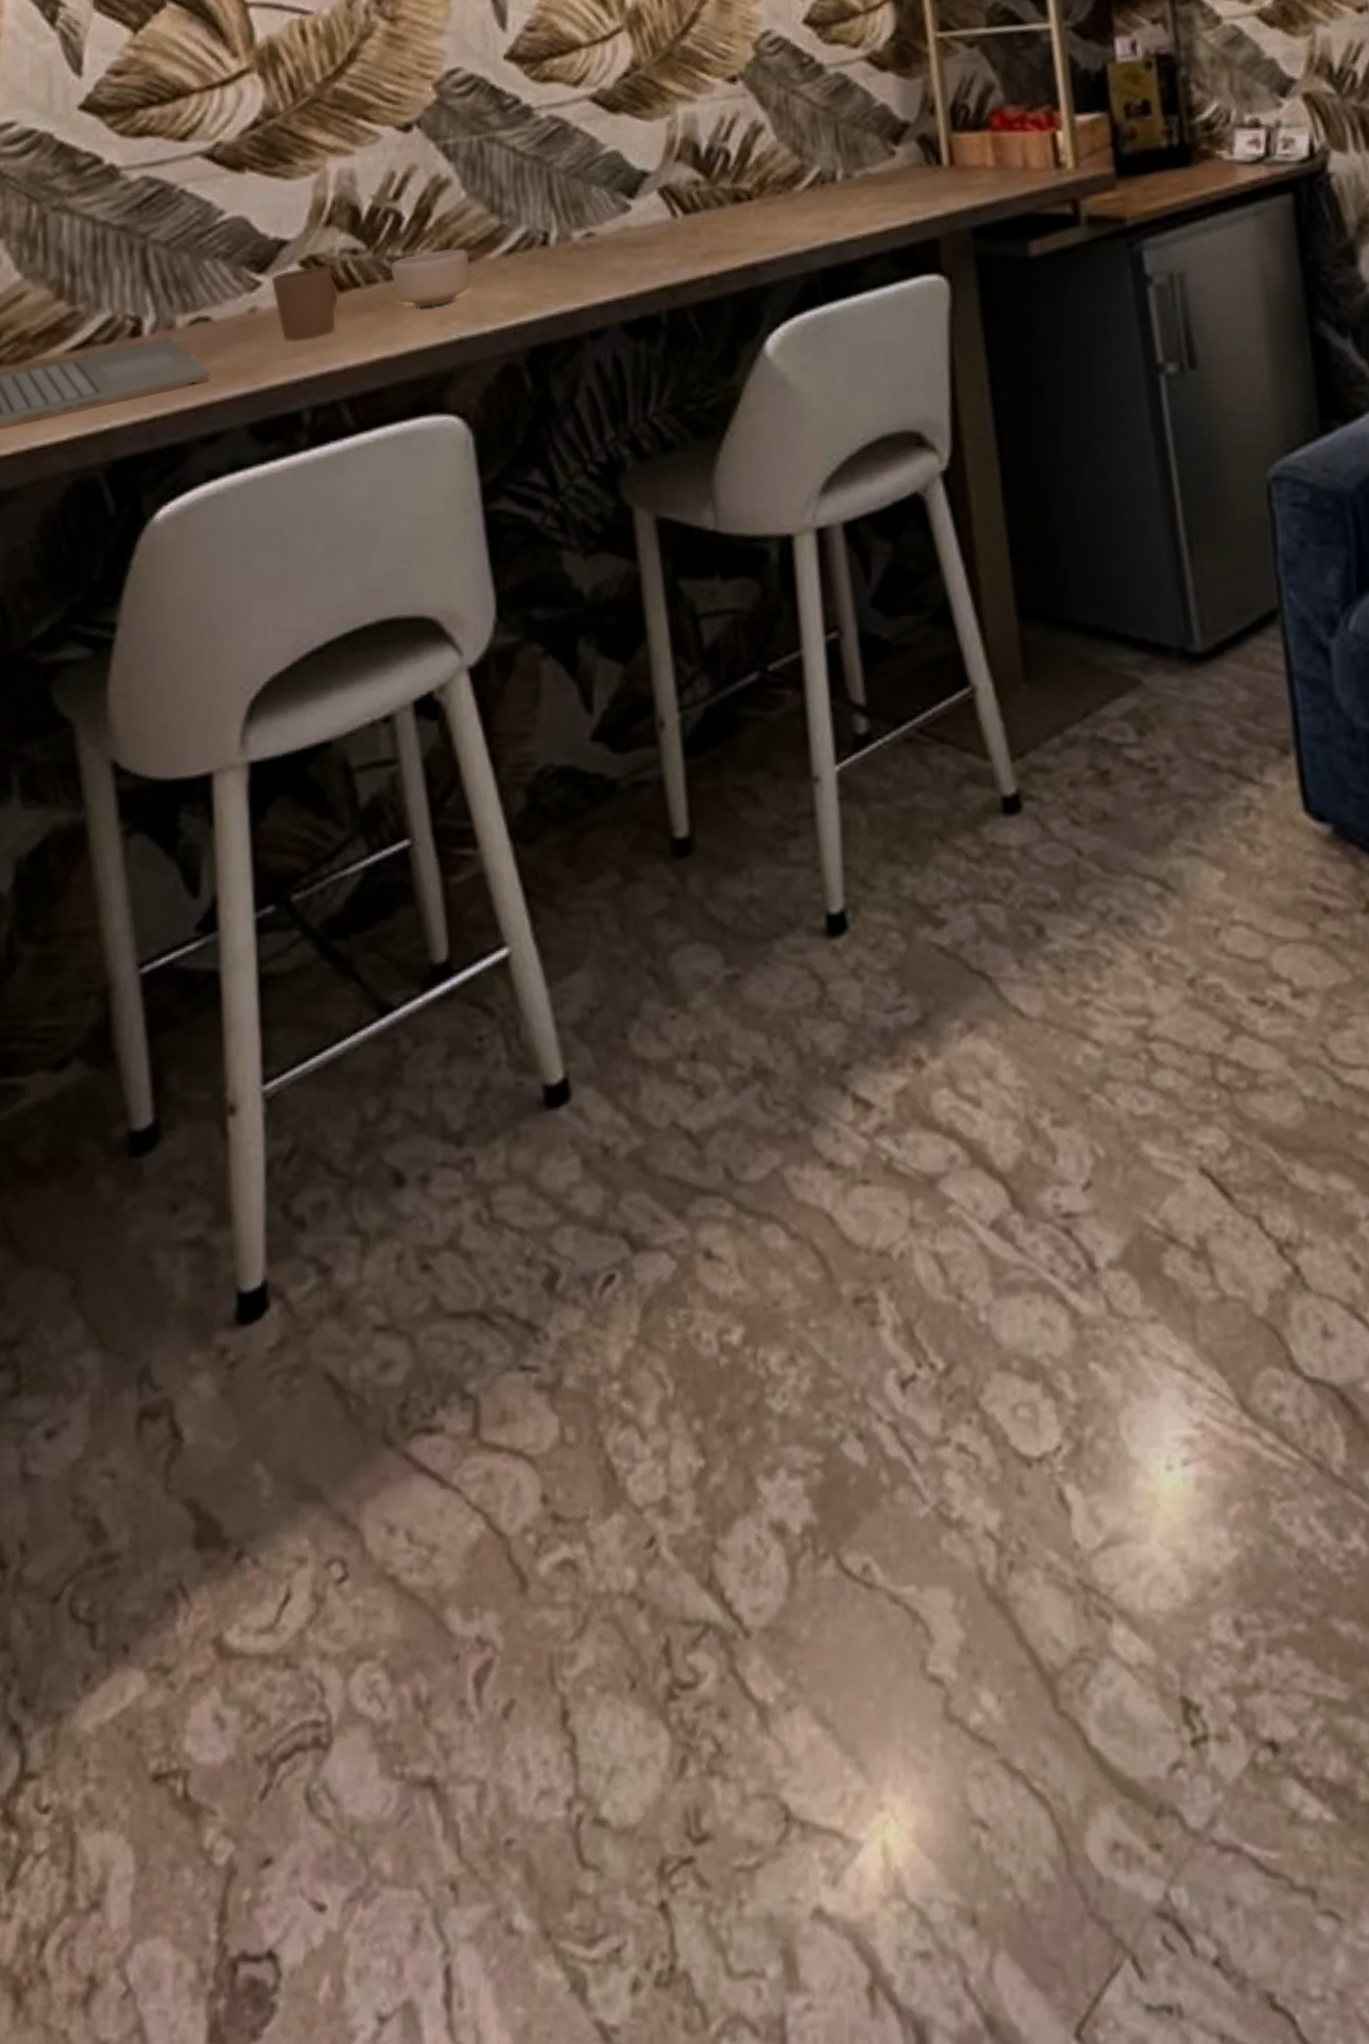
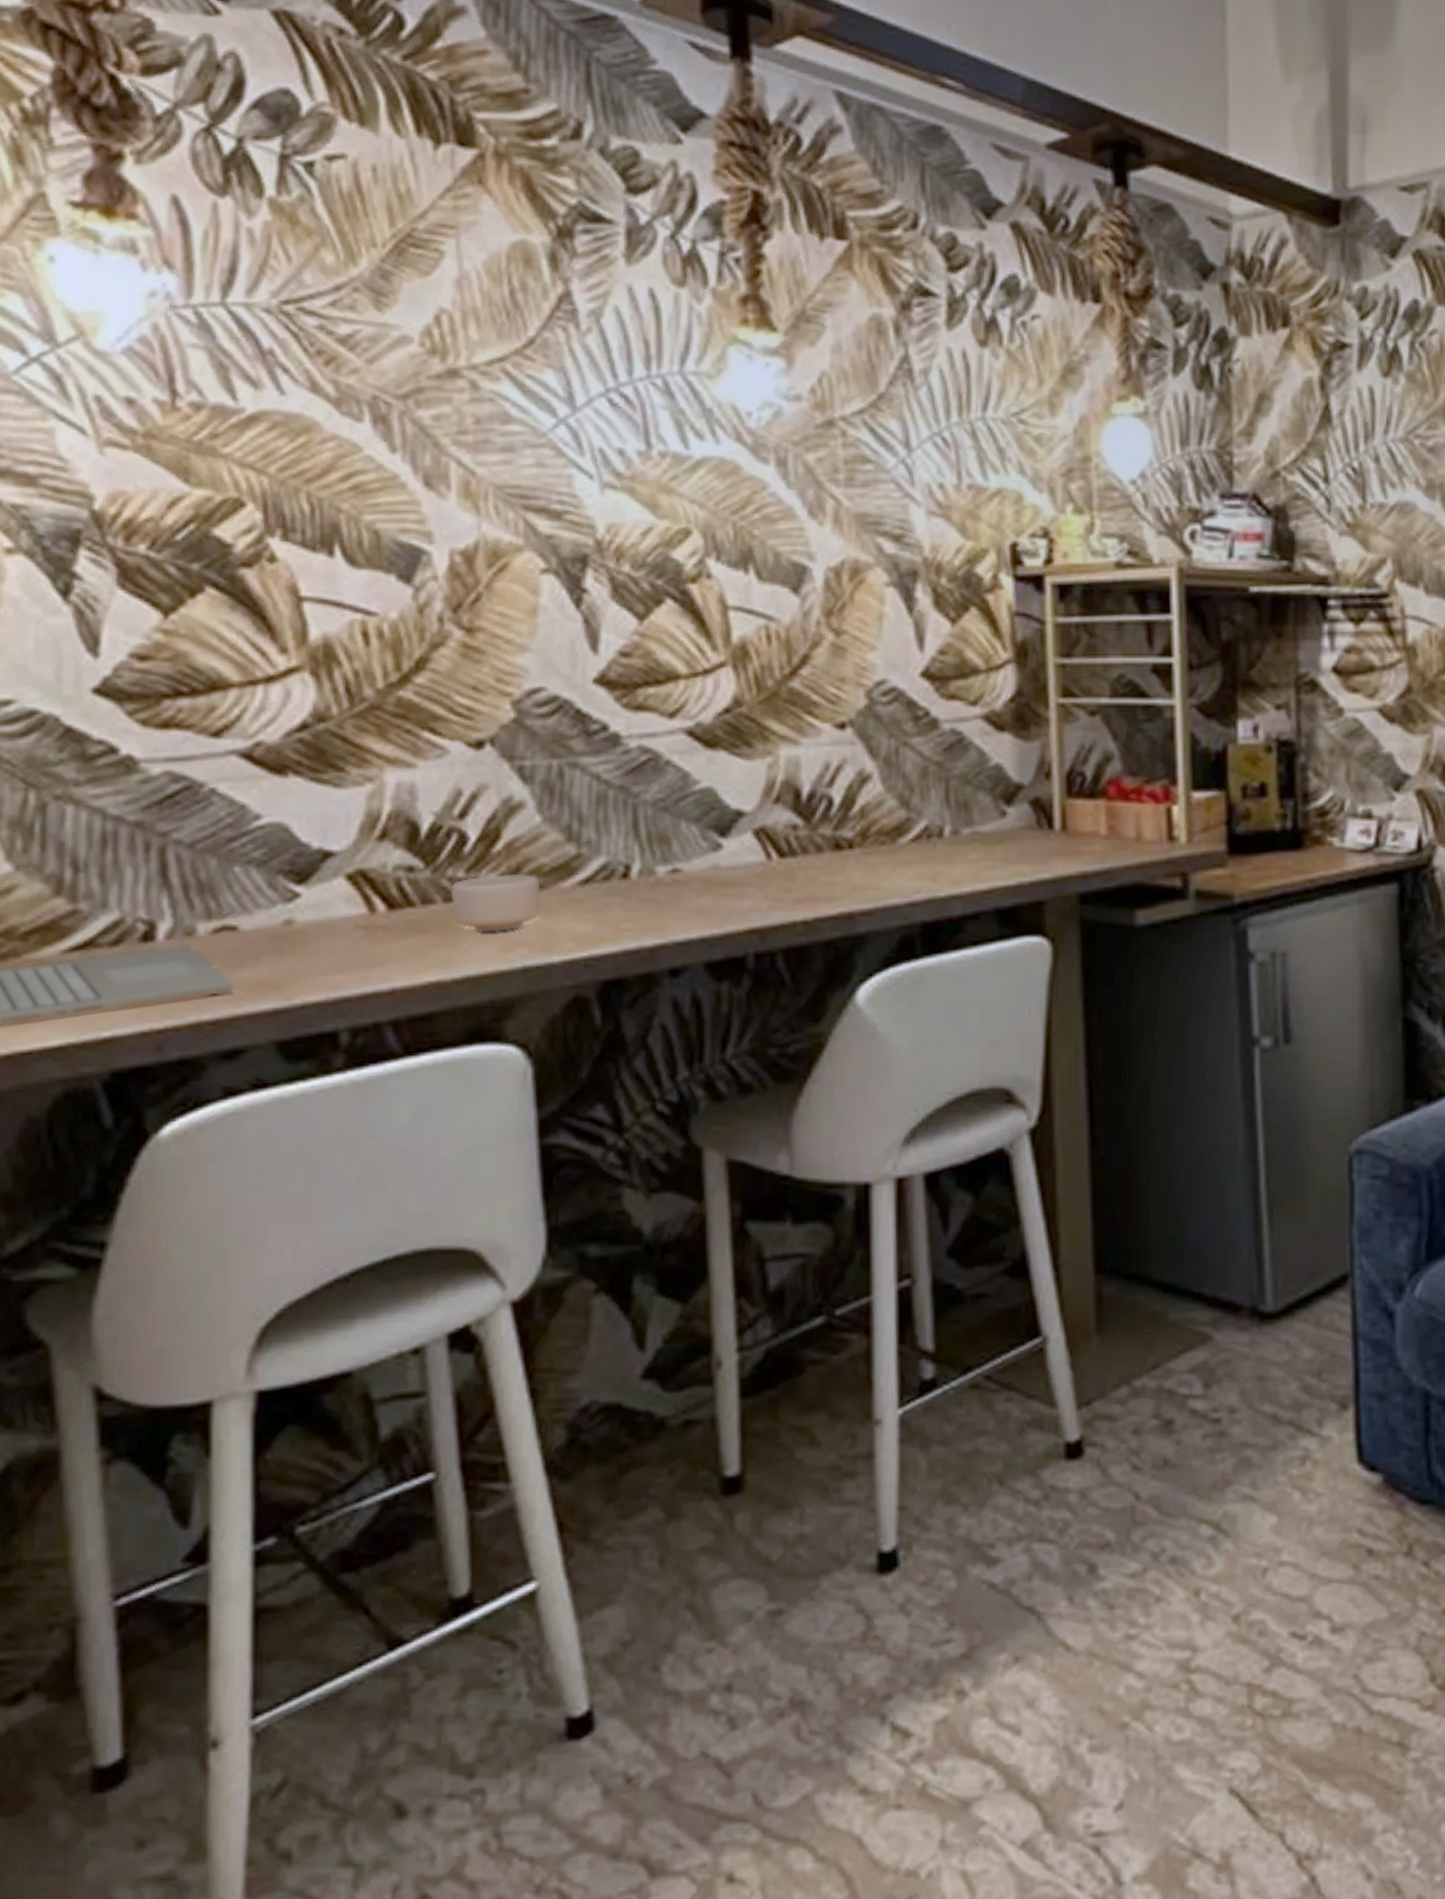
mug: present [271,265,338,341] -> none [311,881,389,957]

